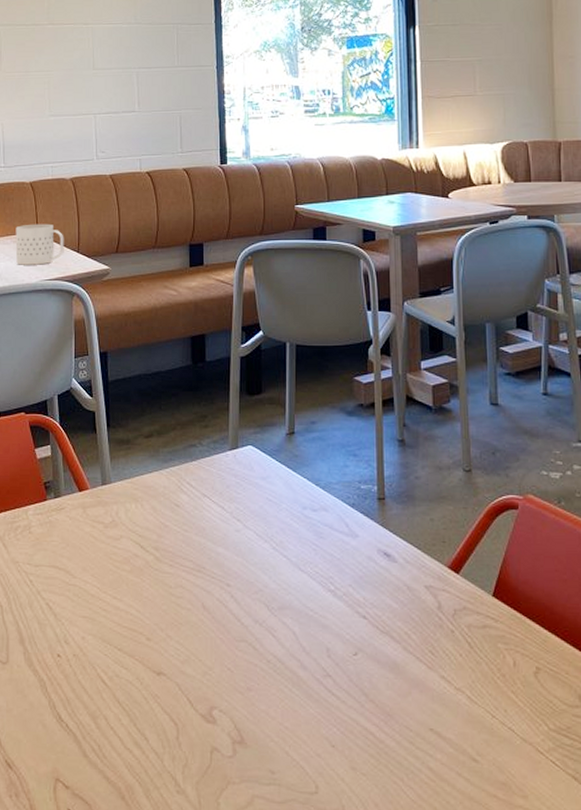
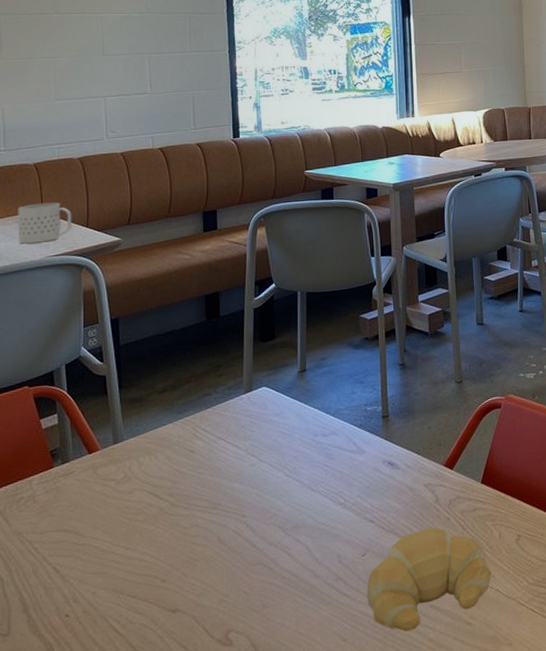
croissant: none [357,637,504,753] -> present [366,527,492,632]

